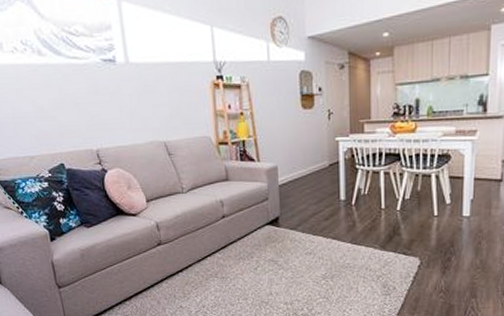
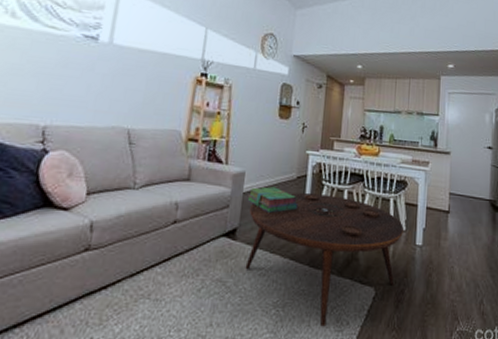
stack of books: none [283,176,334,201] -> present [247,186,298,213]
coffee table: none [287,178,449,292] -> present [245,192,405,327]

